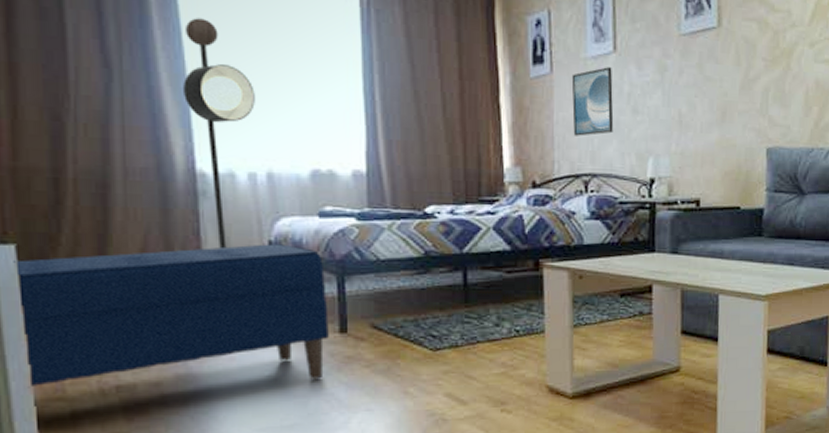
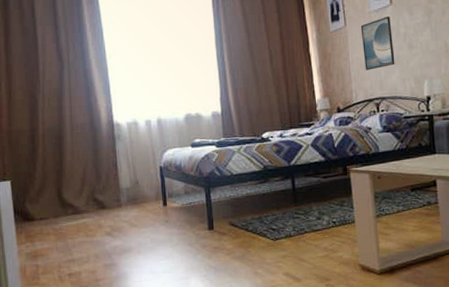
bench: present [13,244,329,388] -> none [9,168,201,277]
floor lamp: present [183,18,255,249] -> none [105,21,148,175]

